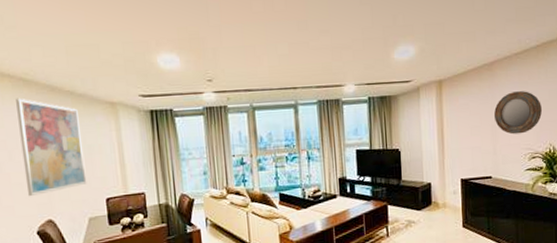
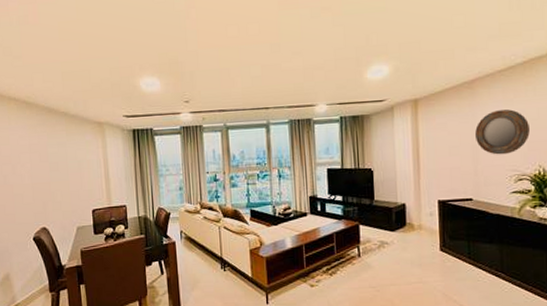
wall art: present [16,98,87,197] -> none [20,118,76,207]

